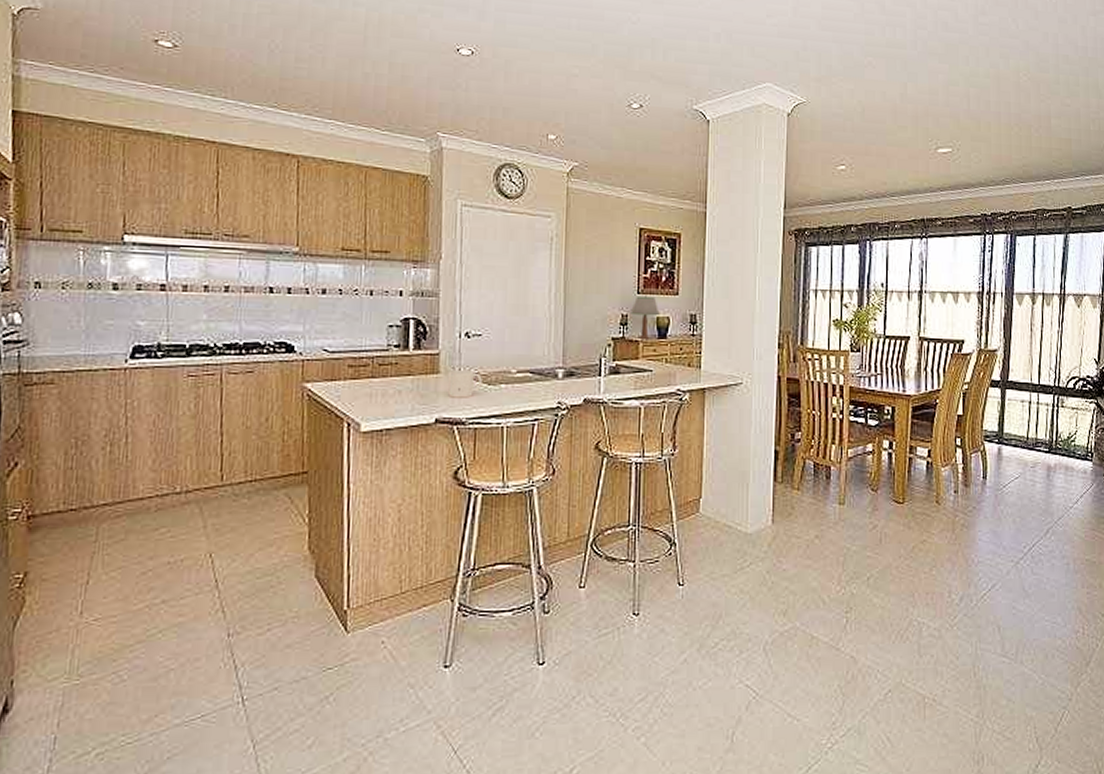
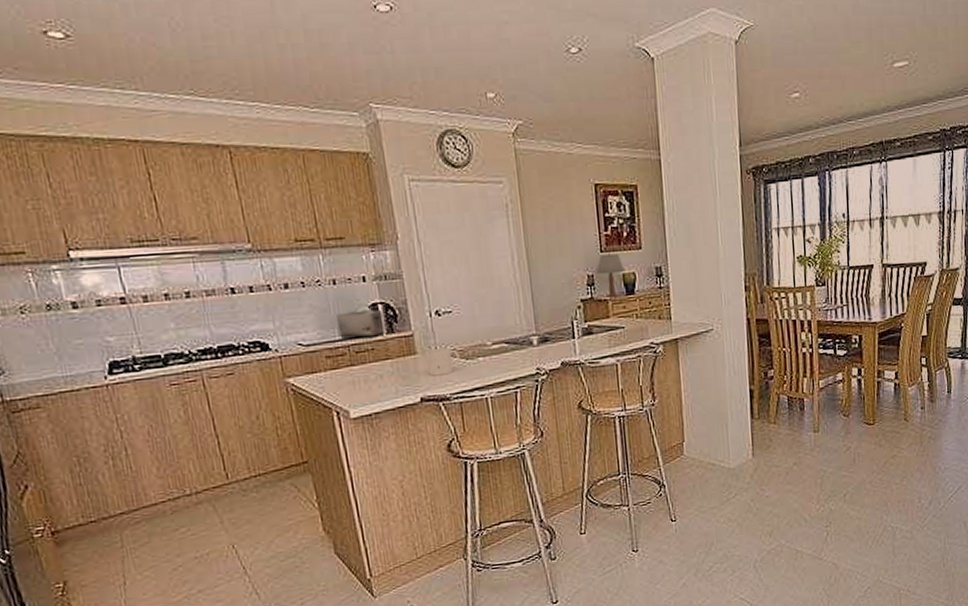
toaster: none [365,323,413,351] -> present [335,309,385,340]

